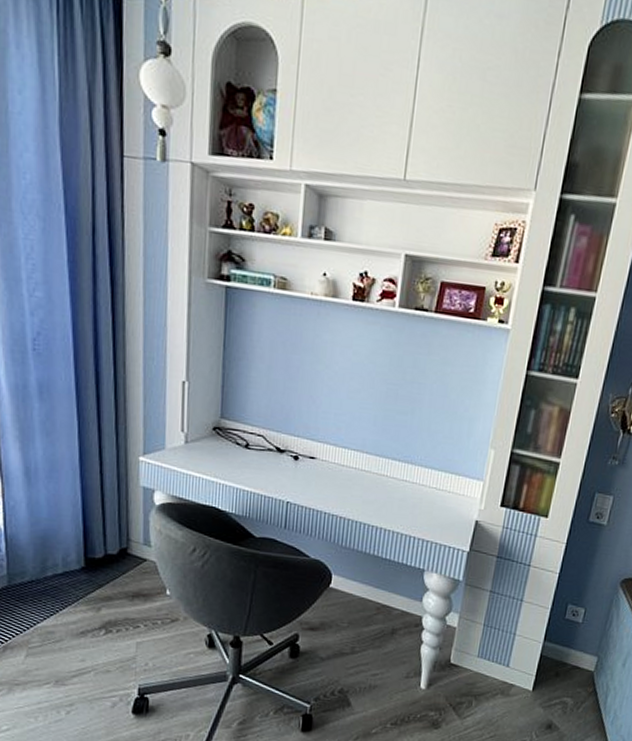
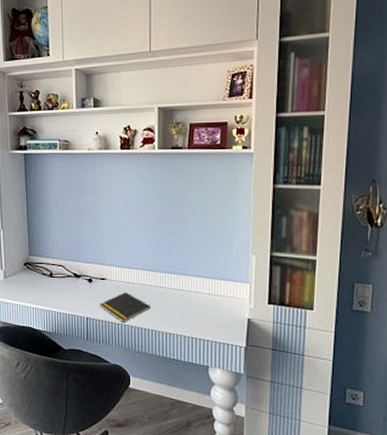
notepad: none [304,476,367,512] -> present [99,292,152,322]

